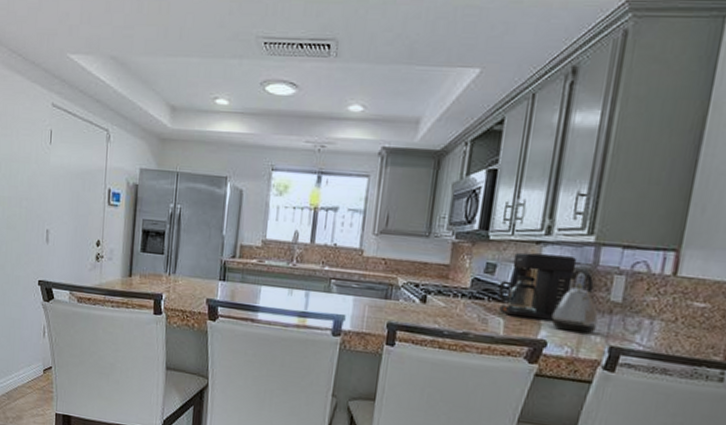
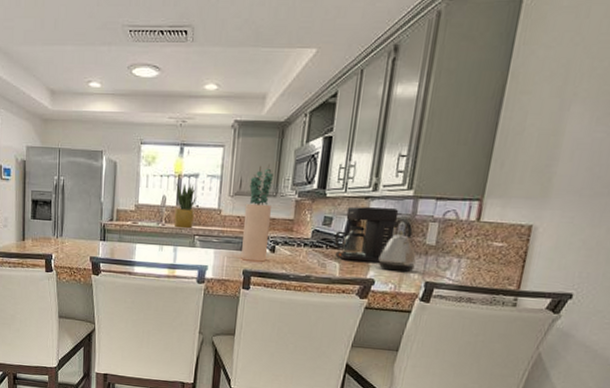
planter: none [306,216,336,271] -> present [174,182,198,229]
vase: none [385,198,426,315] -> present [241,164,273,263]

